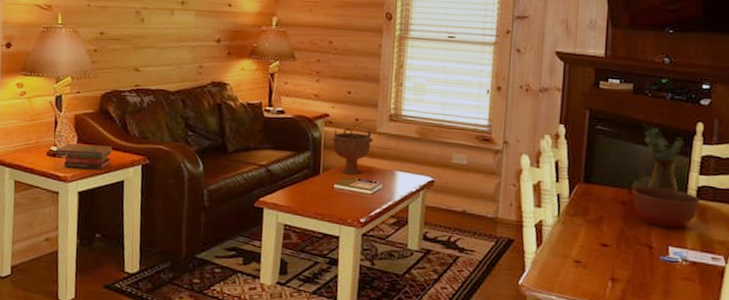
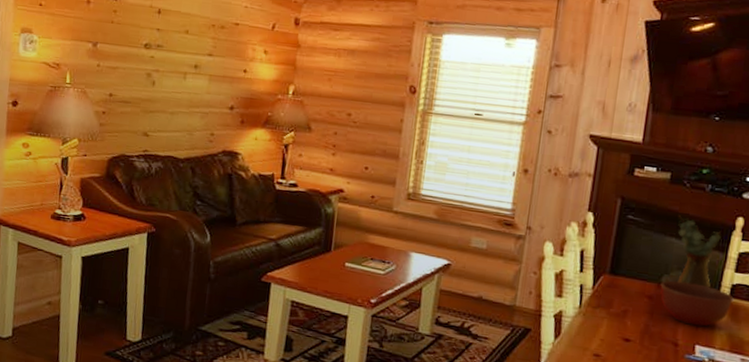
books: present [55,143,113,171] -> none [59,206,118,236]
decorative bowl: present [331,127,374,175] -> none [344,204,389,255]

